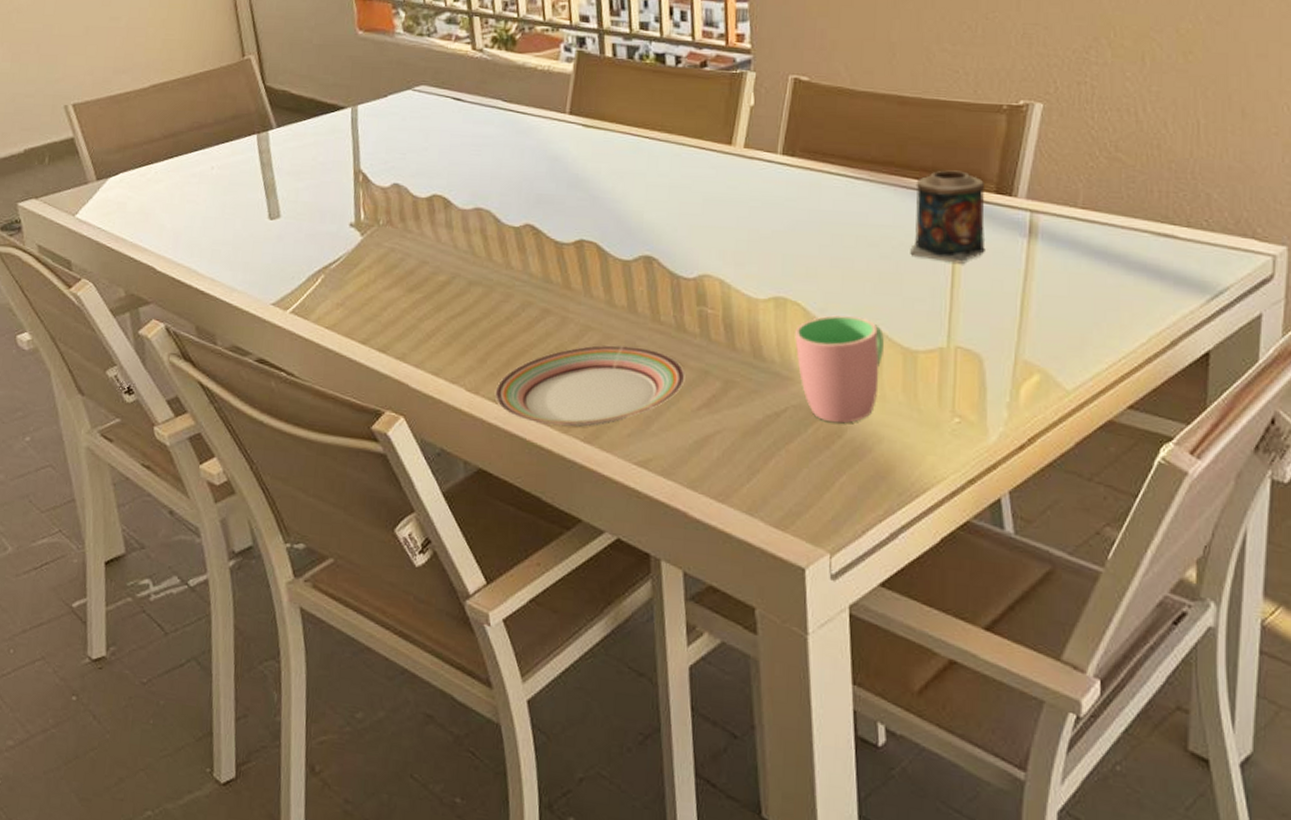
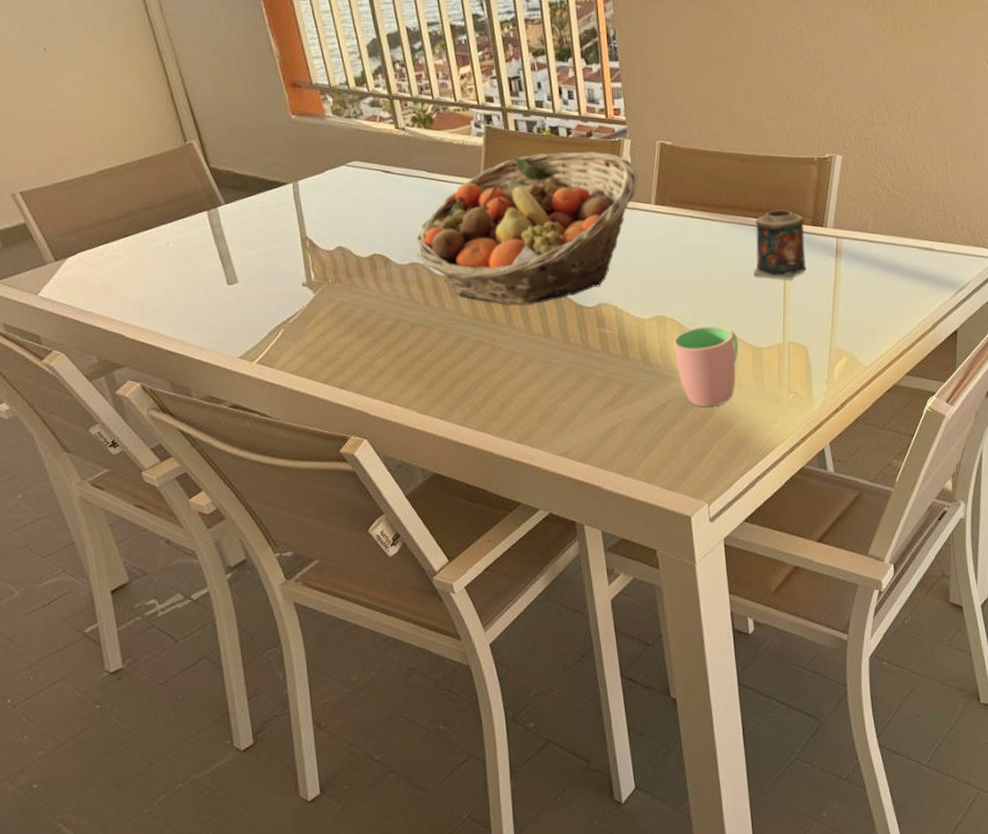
fruit basket: none [483,84,762,270] -> present [416,152,638,305]
plate: present [495,345,686,427] -> none [442,364,593,432]

